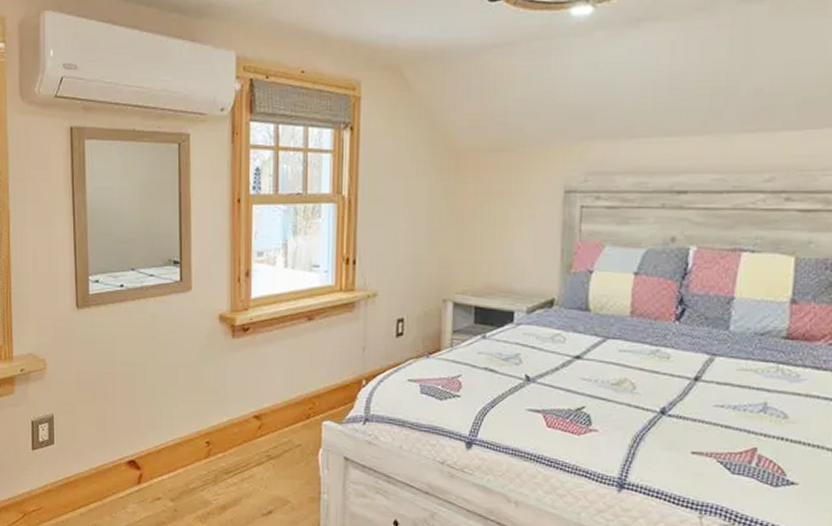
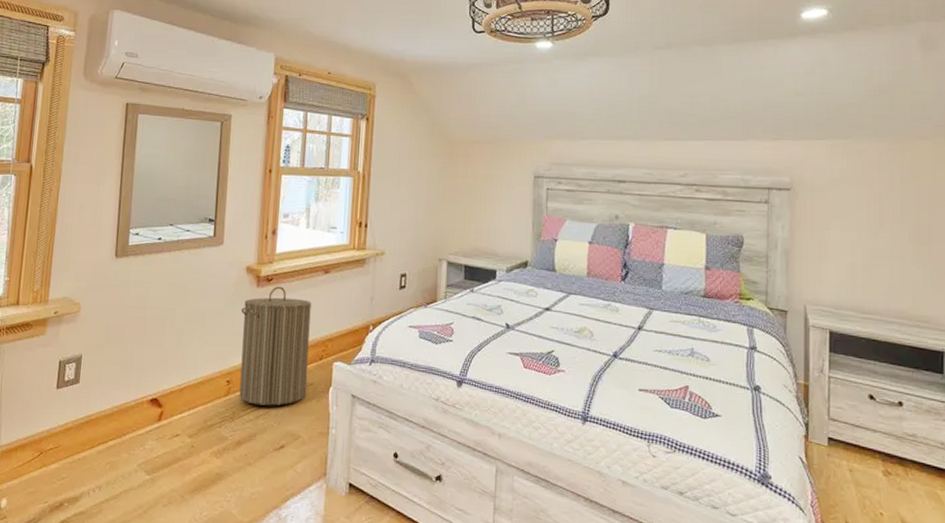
laundry hamper: none [217,336,294,469] -> present [239,286,311,406]

